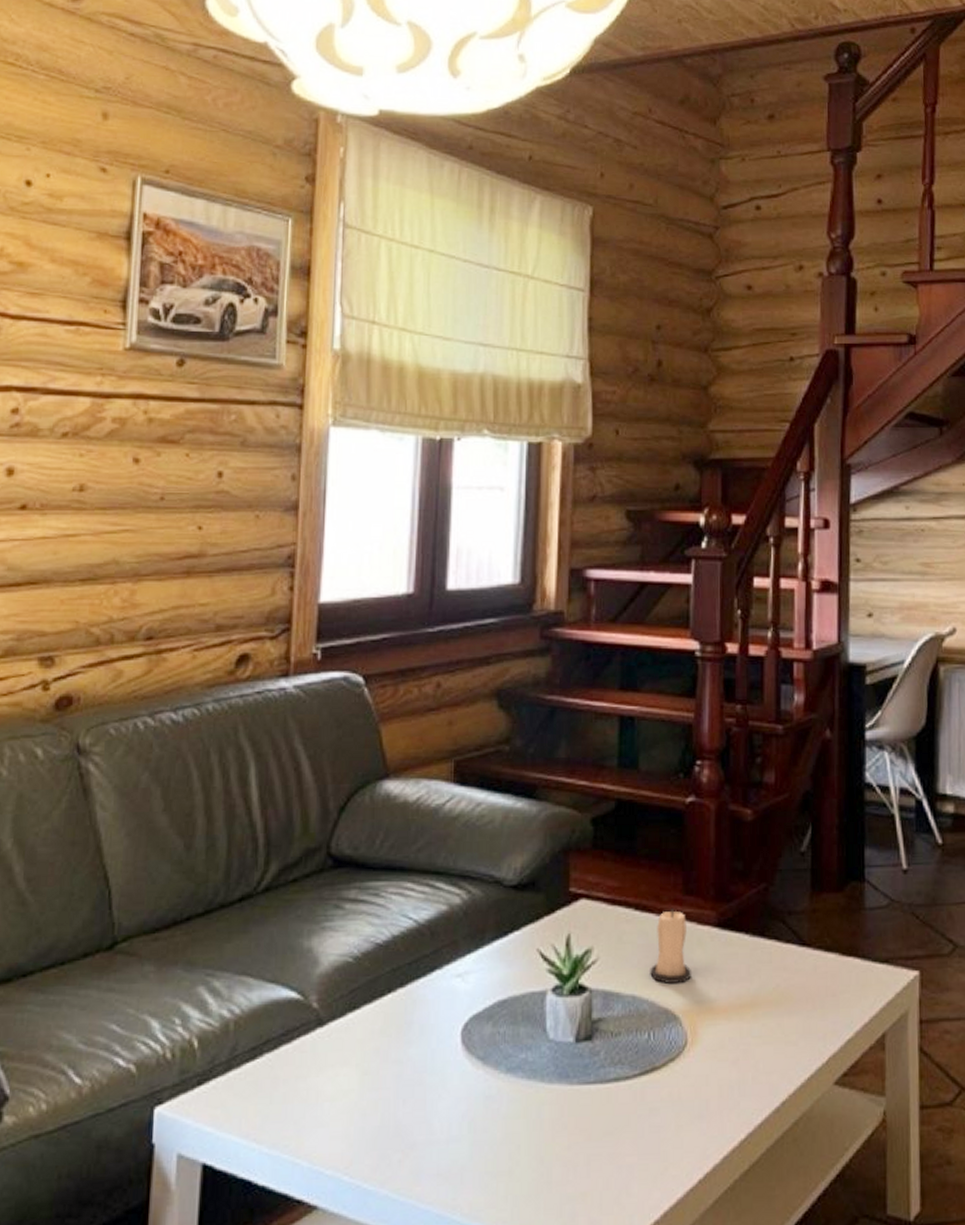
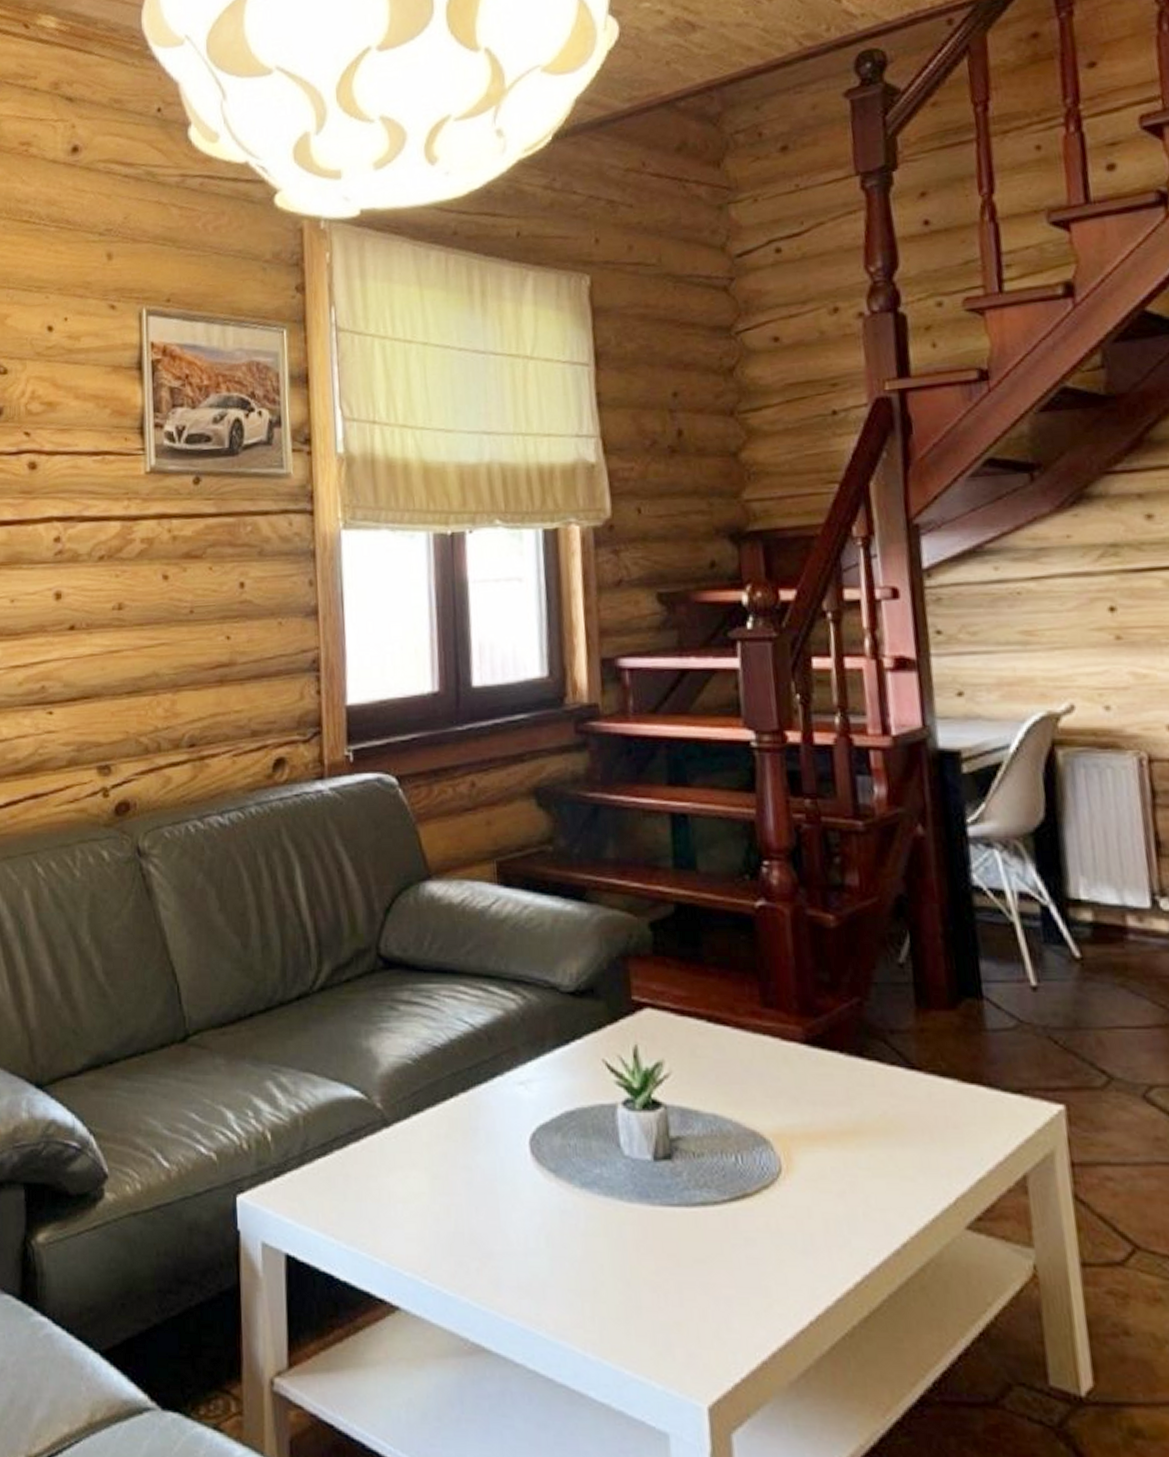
candle: present [650,909,691,983] -> none [730,1022,779,1104]

